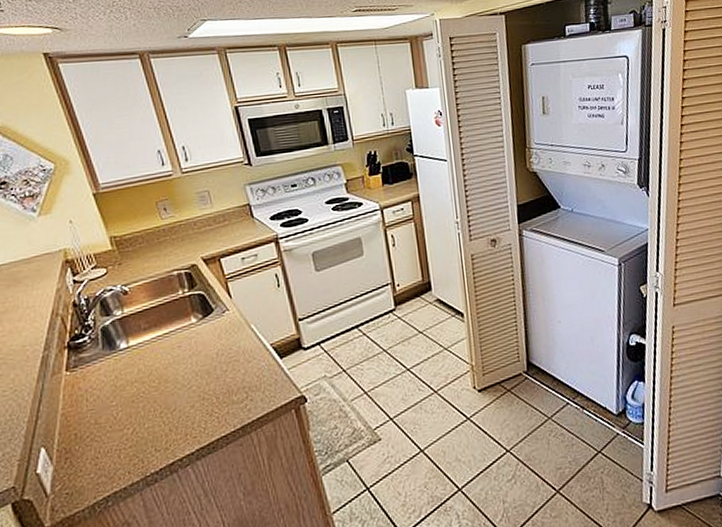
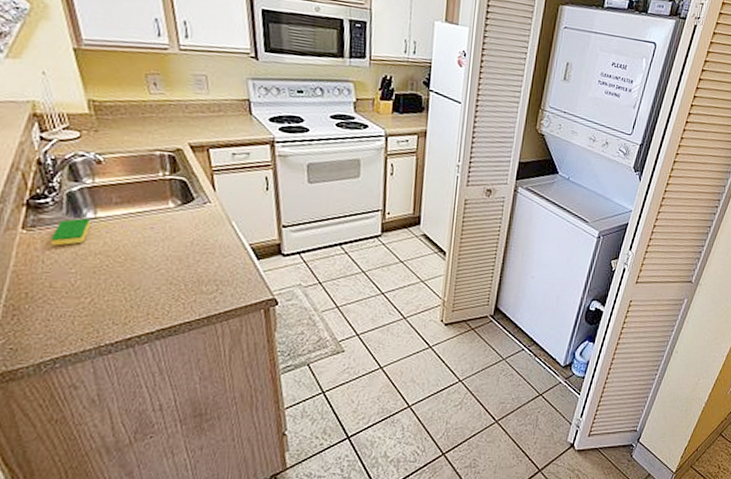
dish sponge: none [91,349,126,383] -> present [50,218,92,246]

